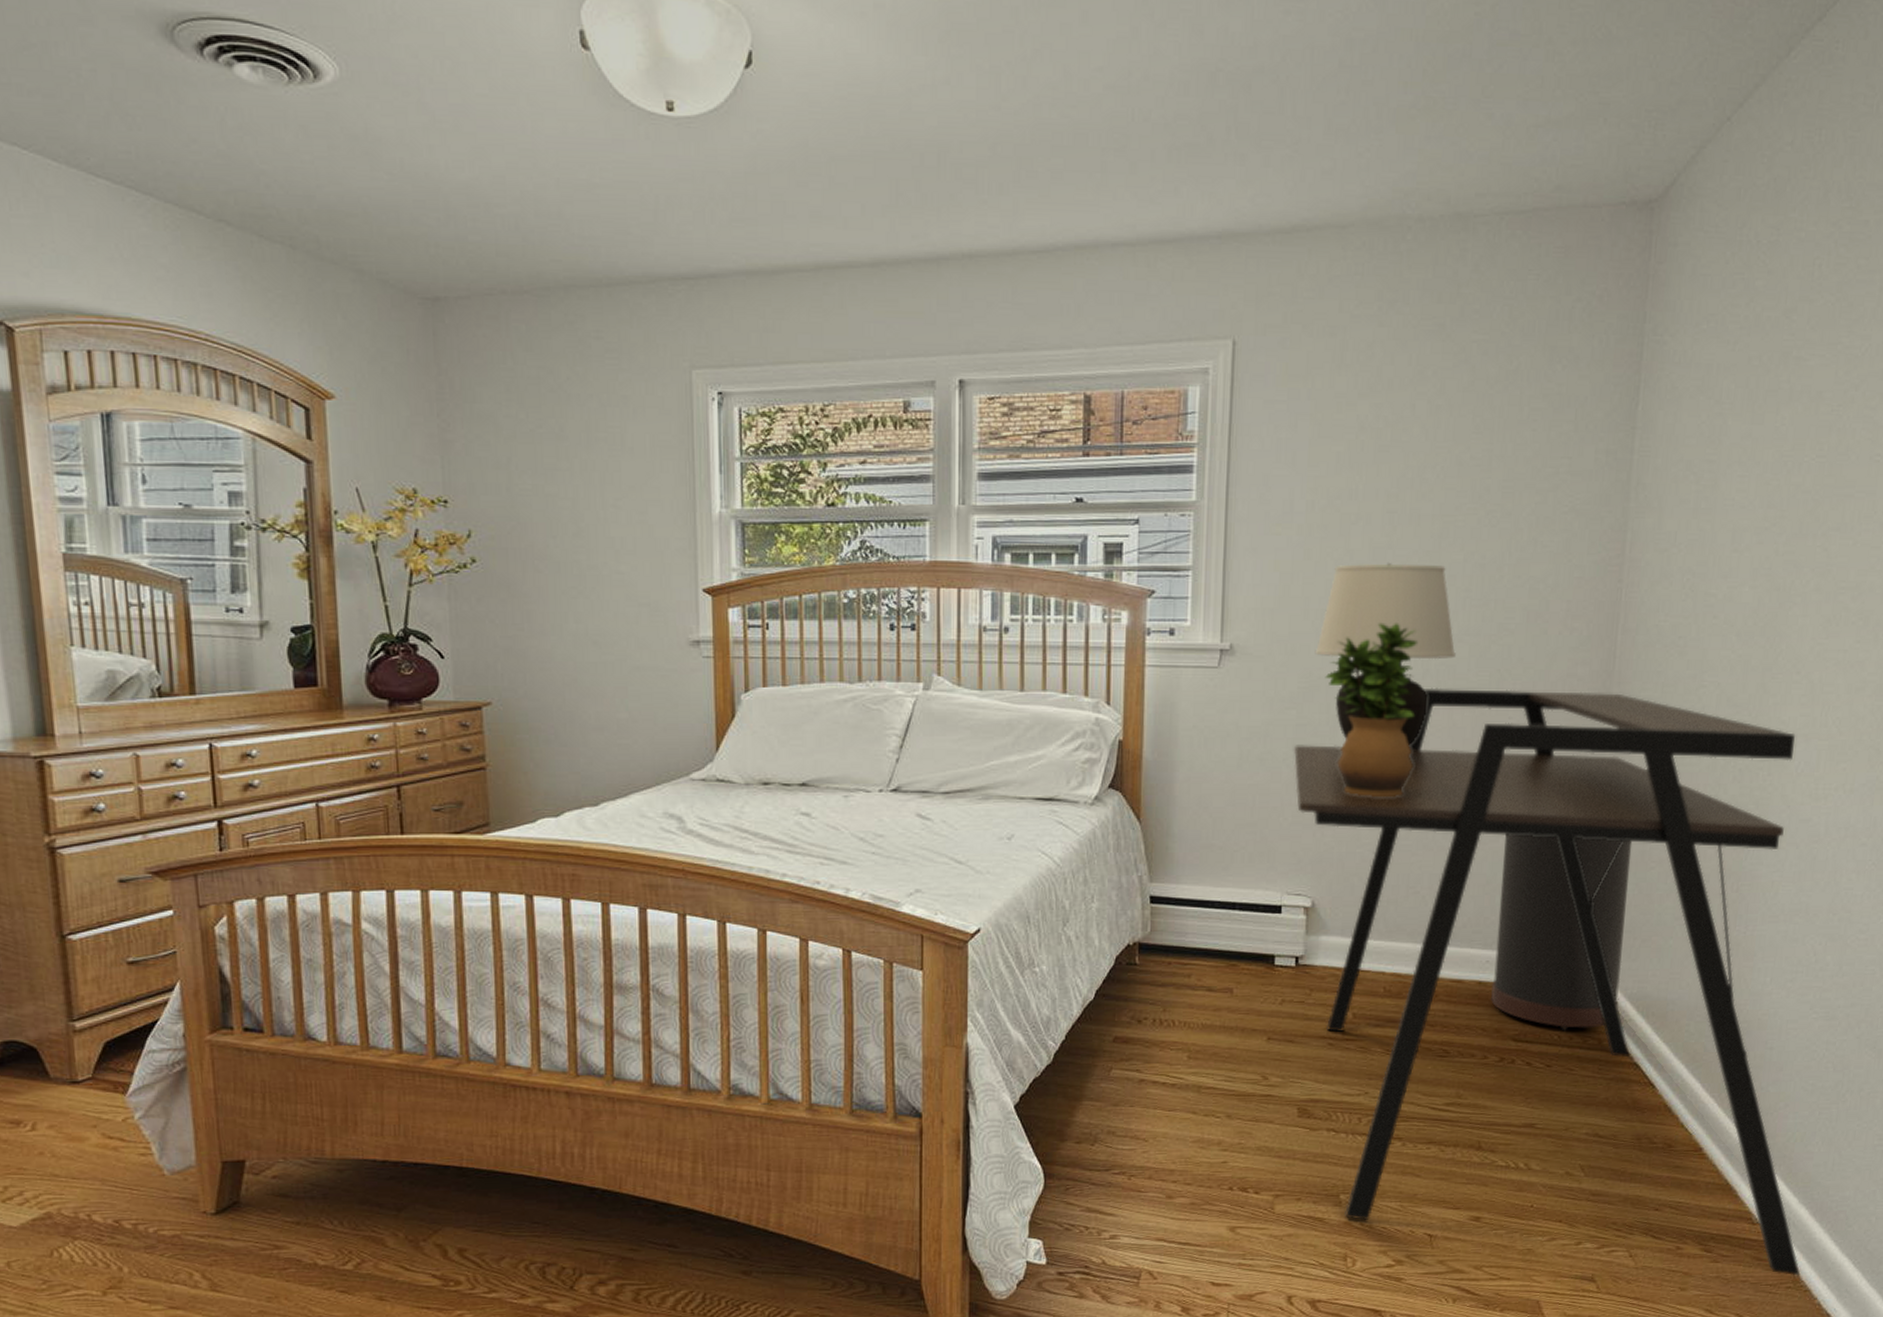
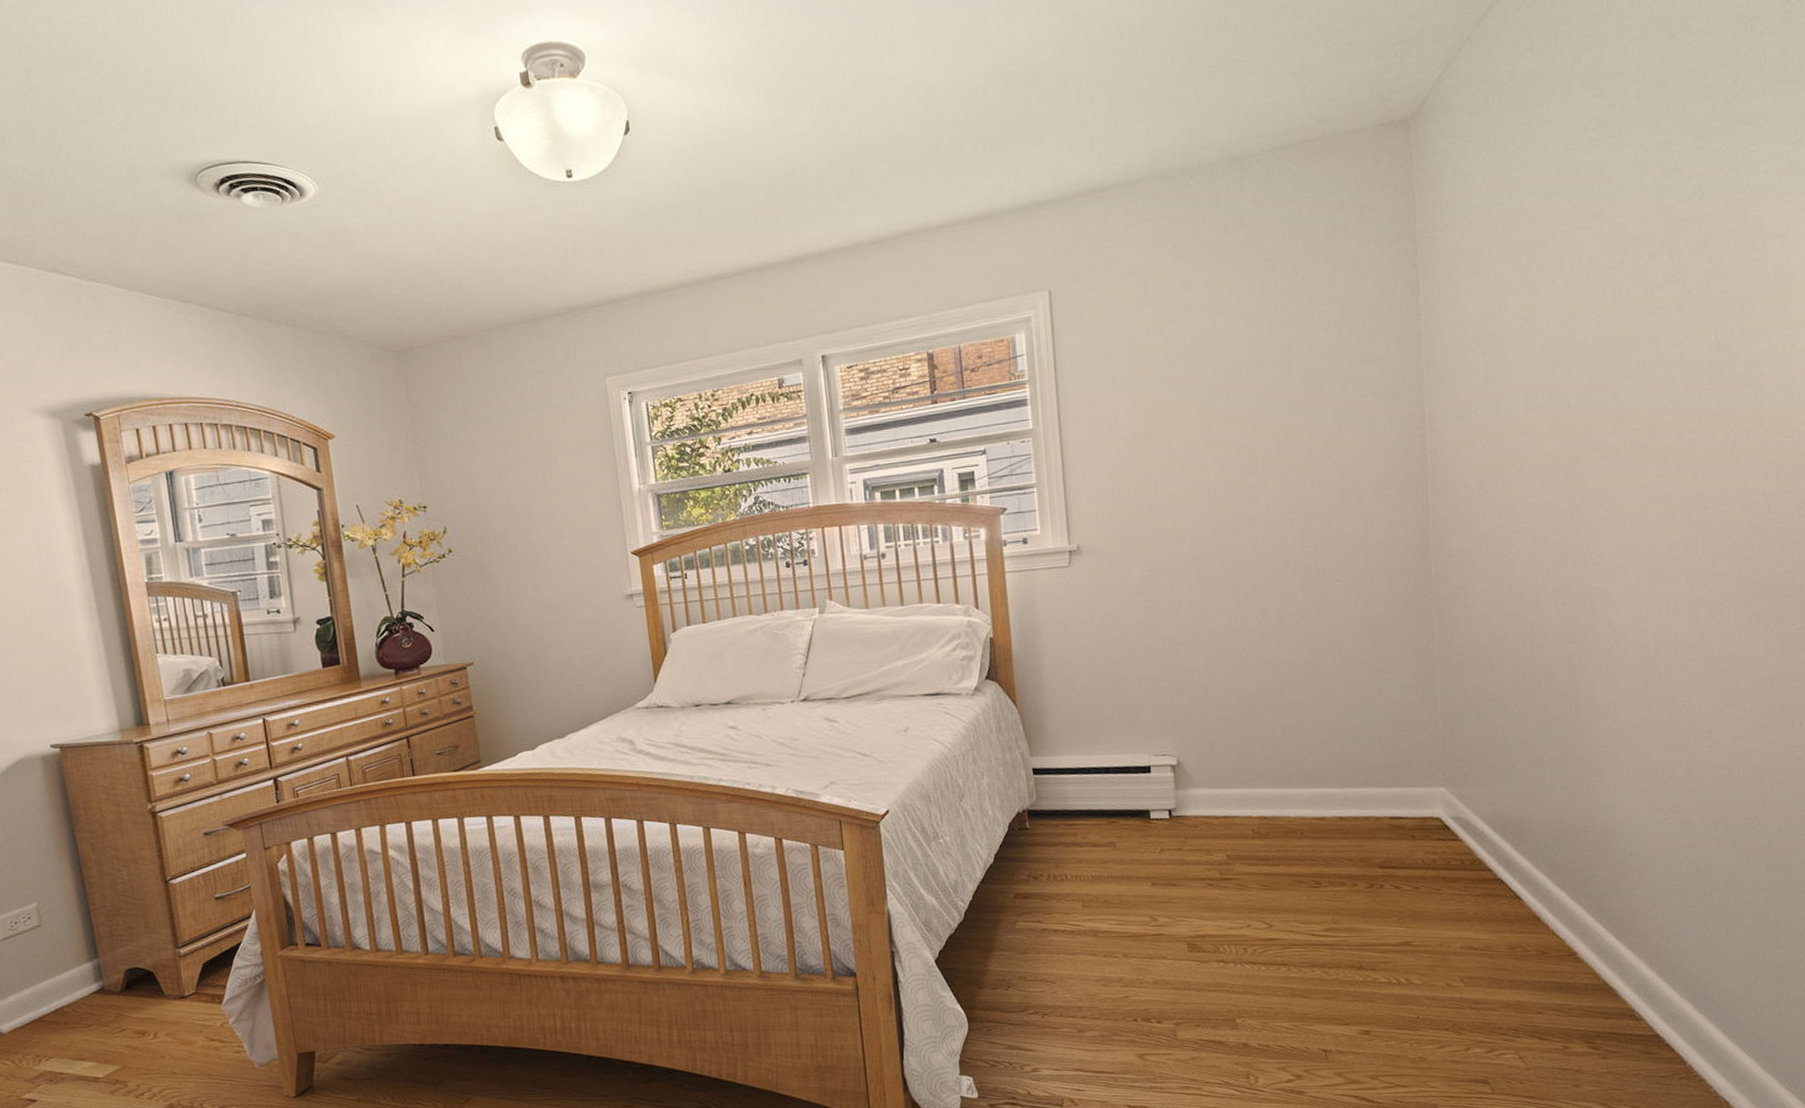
desk: present [1293,687,1801,1276] -> none [1144,548,1692,1067]
table lamp: present [1314,563,1456,746] -> none [1152,455,1280,616]
potted plant: present [1325,623,1419,796] -> none [1164,510,1254,663]
trash can: present [1491,834,1633,1031] -> none [1347,677,1476,856]

